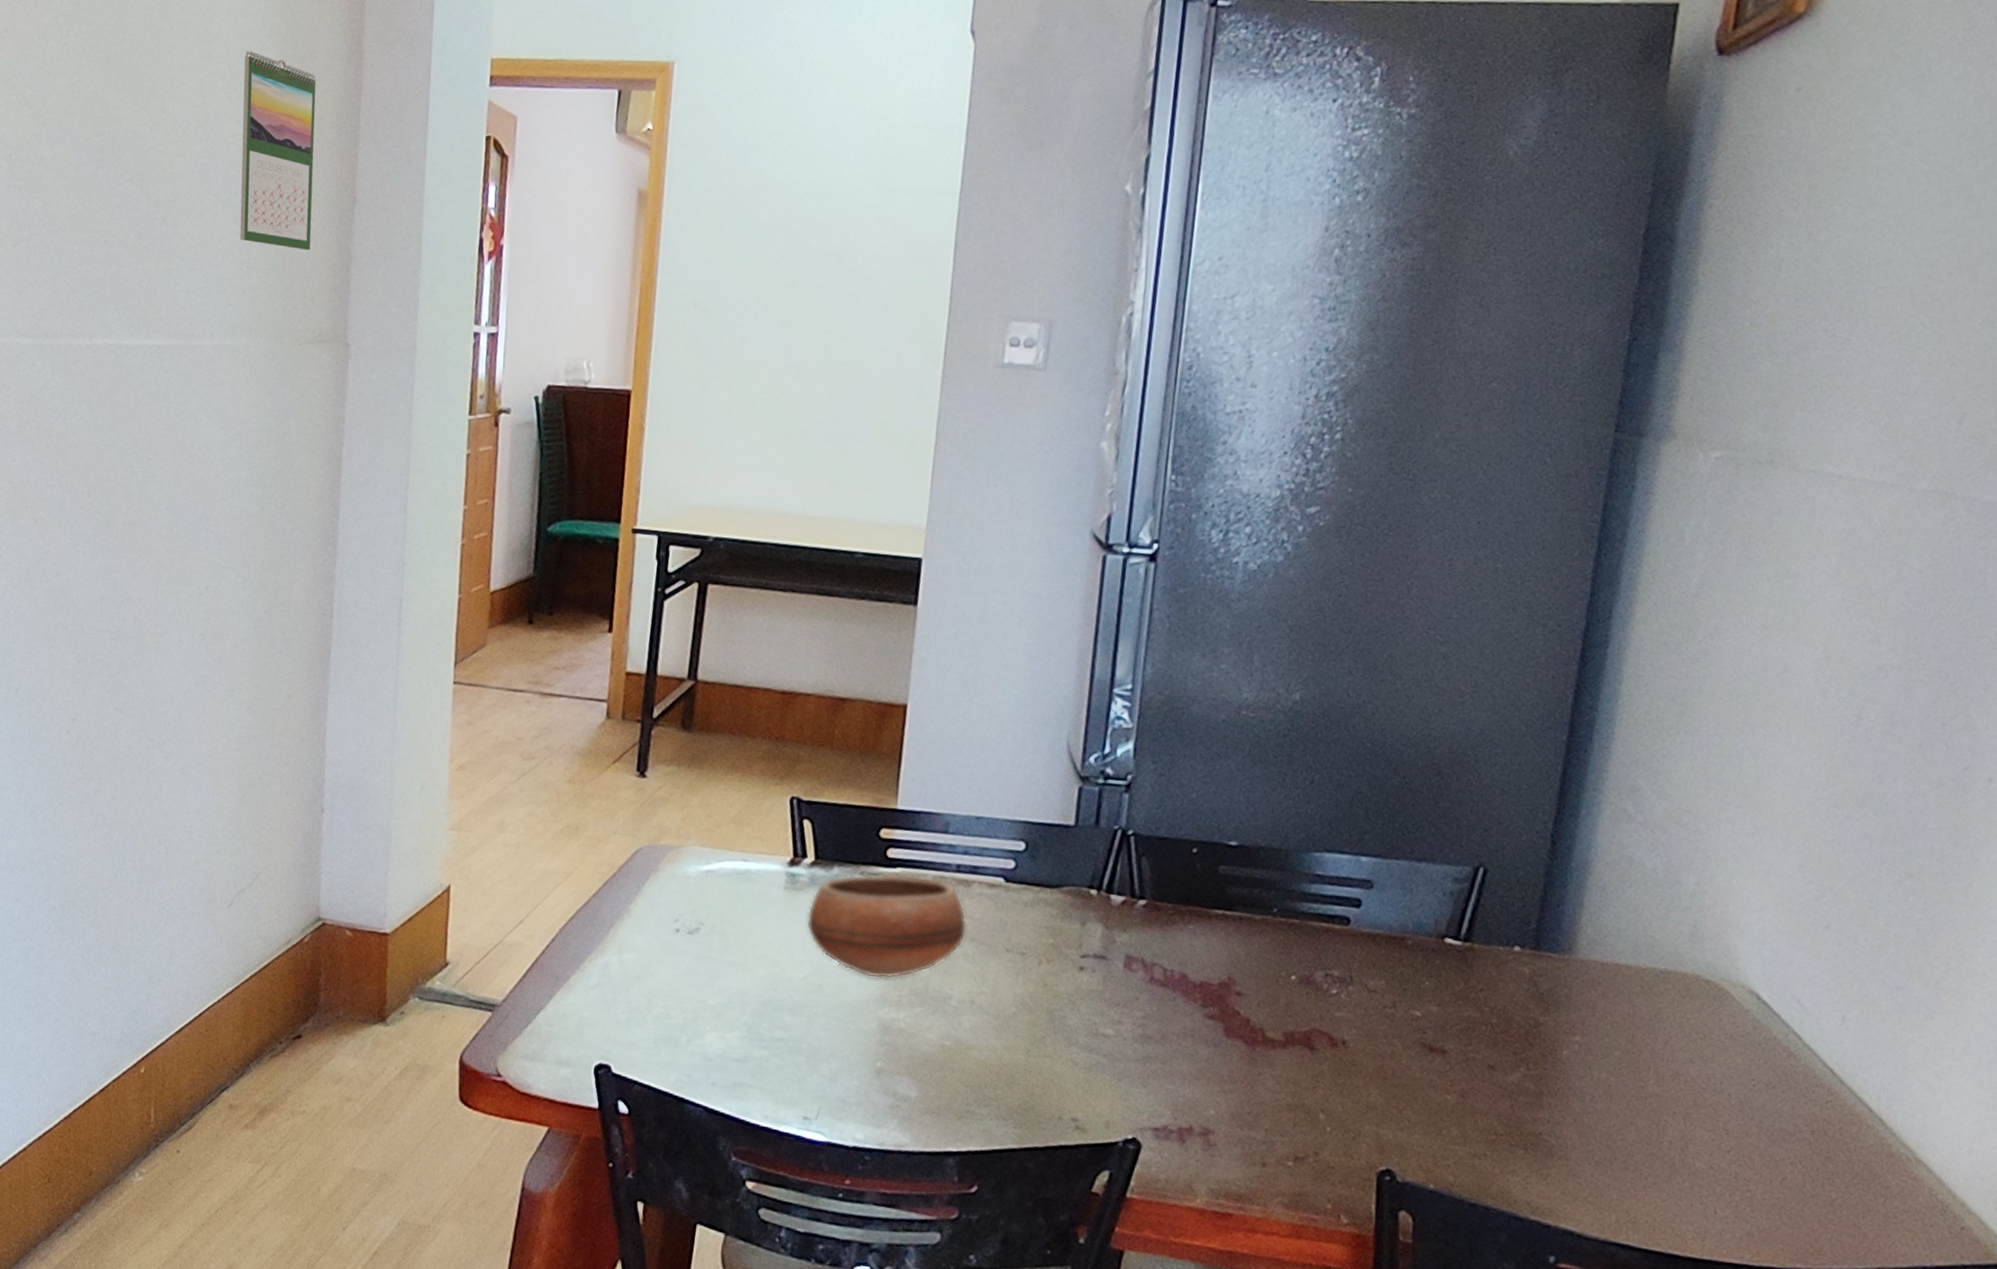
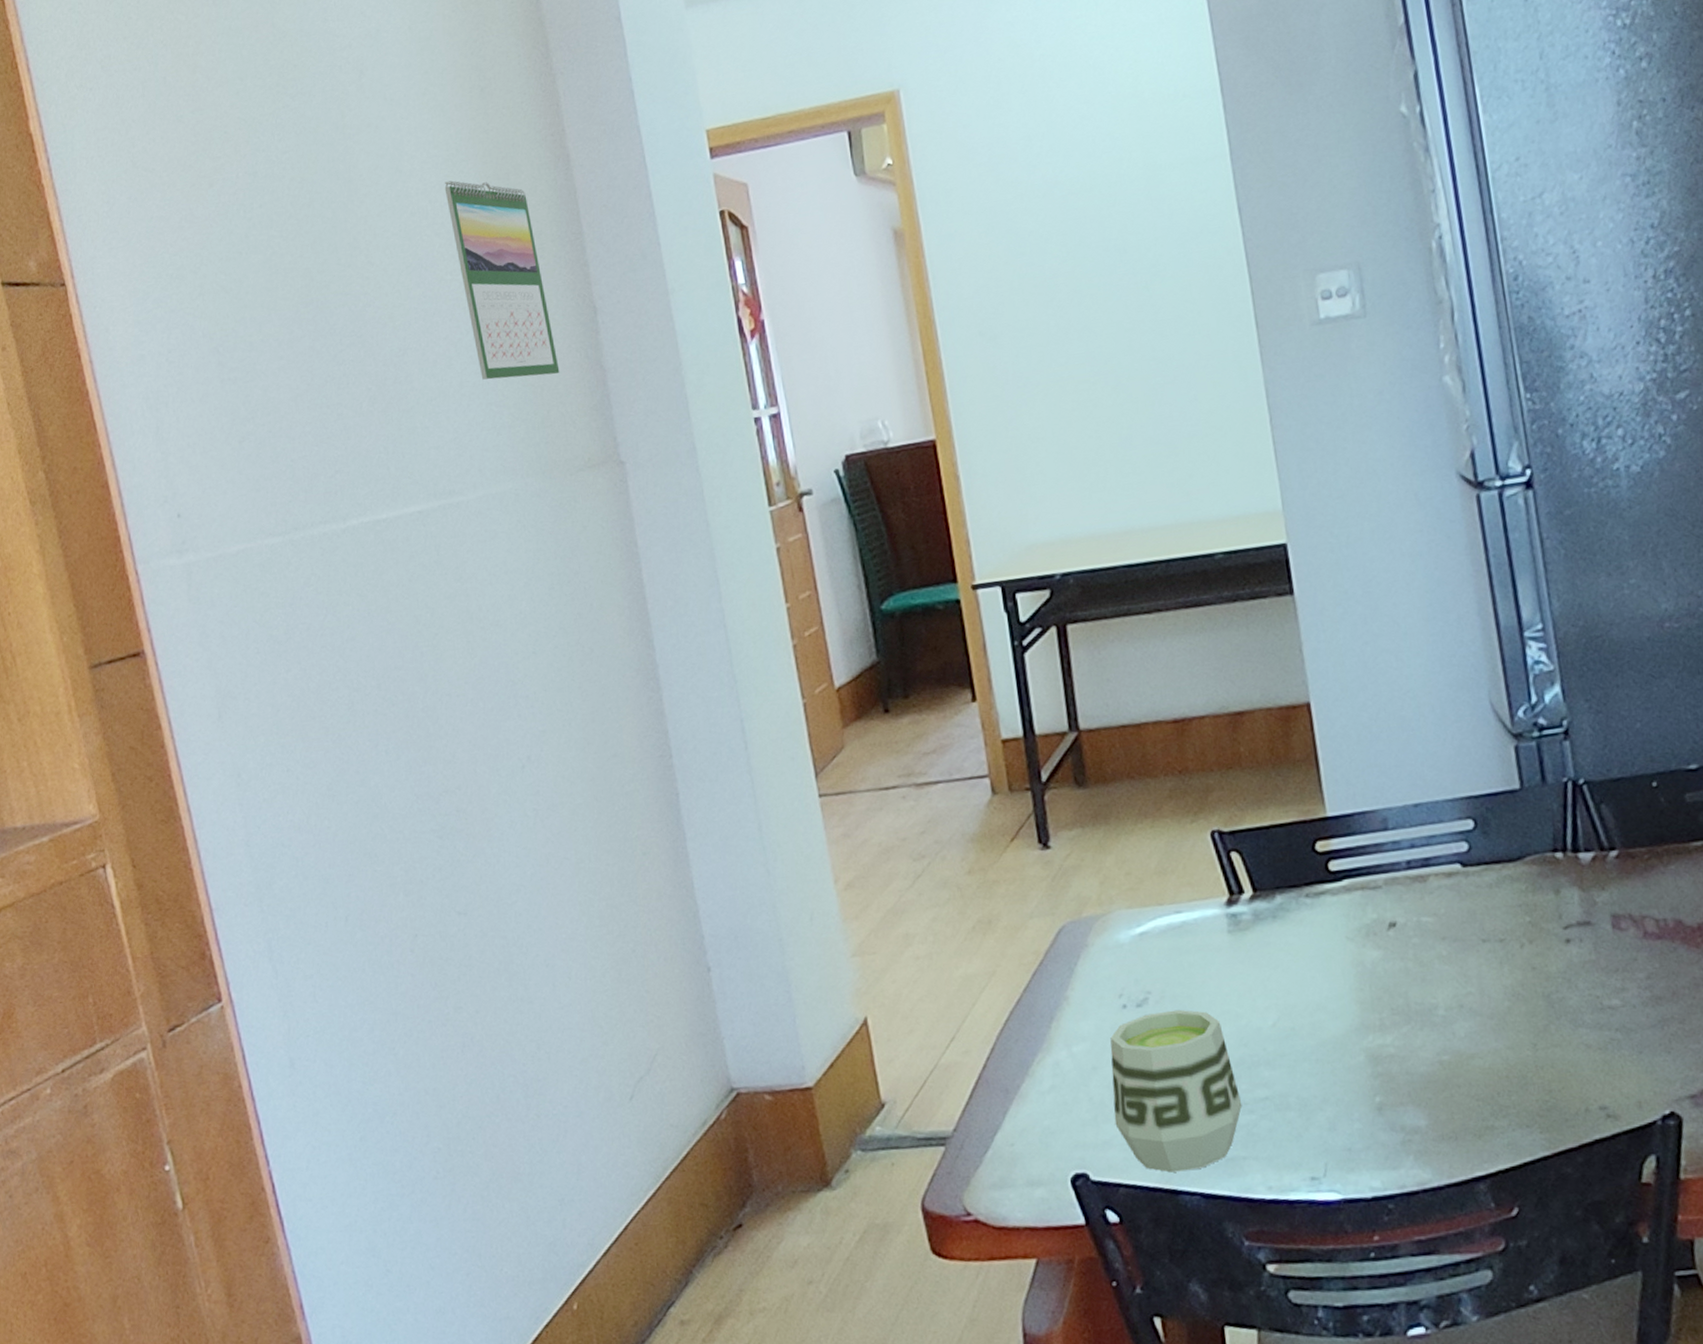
cup: none [644,942,760,1086] -> present [1110,1009,1243,1173]
bowl: present [806,871,968,979] -> none [1259,881,1436,1007]

